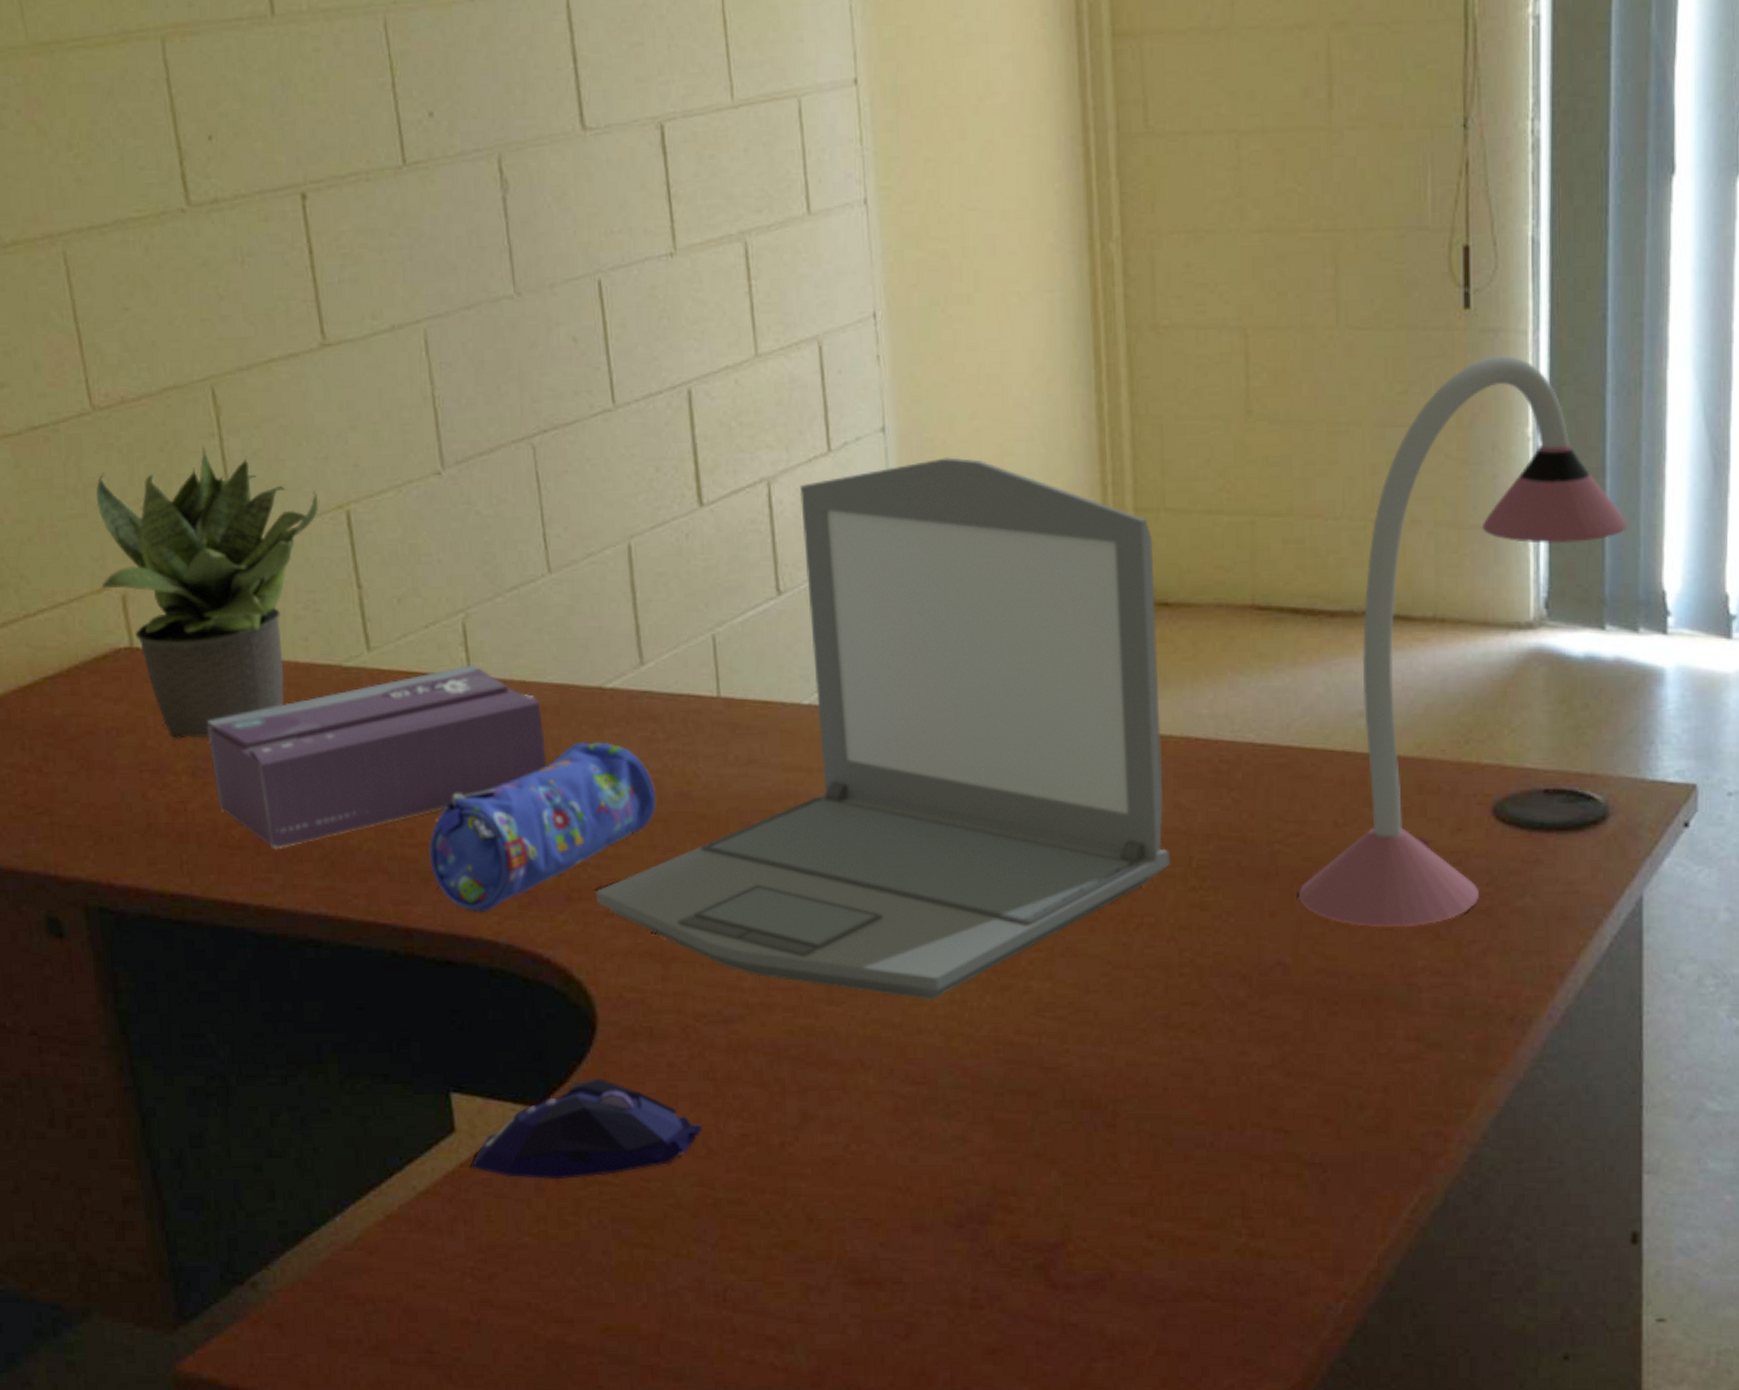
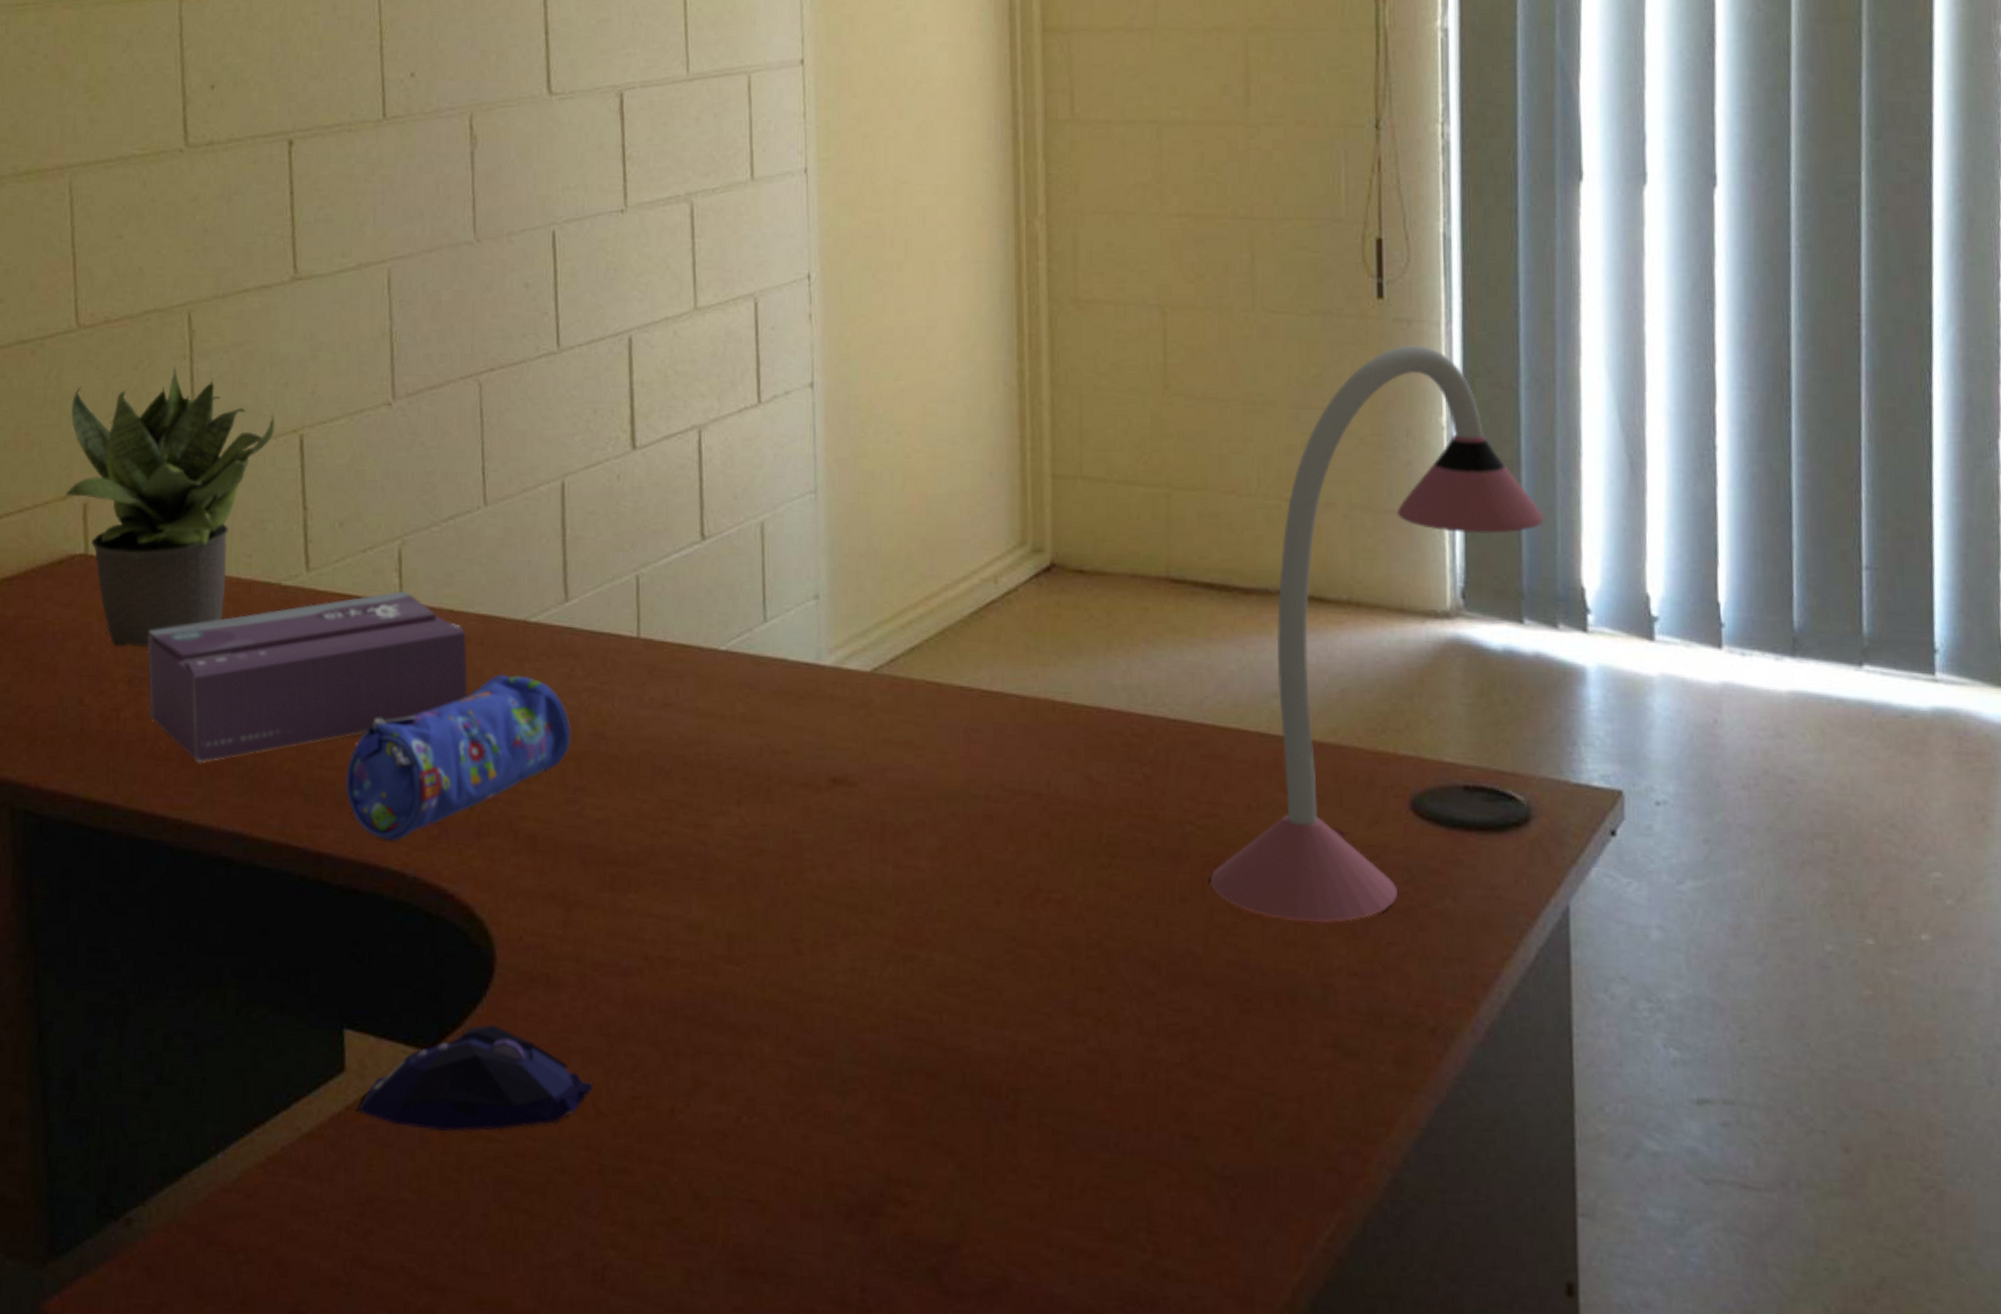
laptop: present [596,457,1171,1001] -> none [504,415,1081,967]

